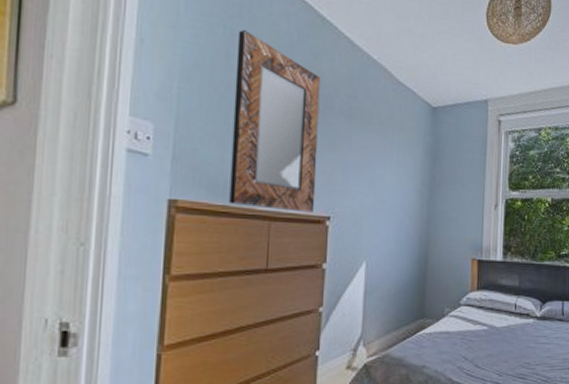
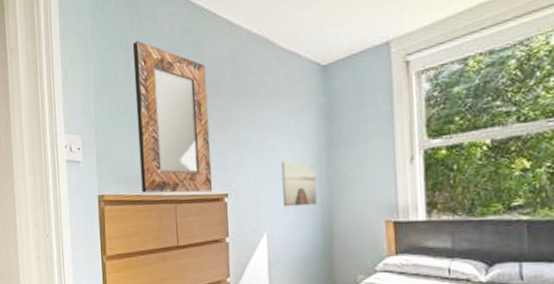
wall art: none [384,191,418,238] -> present [280,161,317,207]

